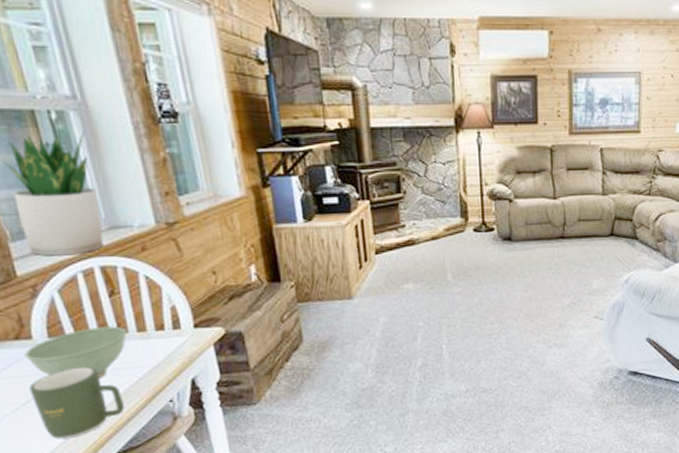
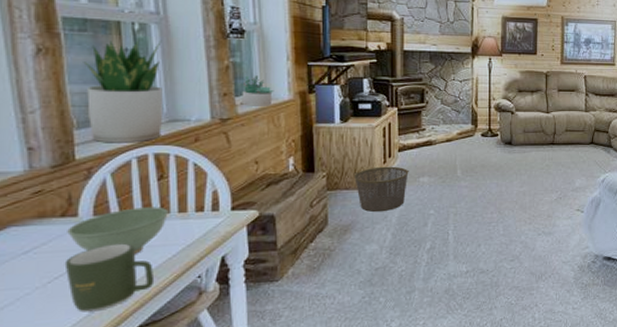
succulent plant: none [185,168,223,207] -> present [242,75,274,106]
basket: none [325,271,390,326] -> present [353,166,409,212]

